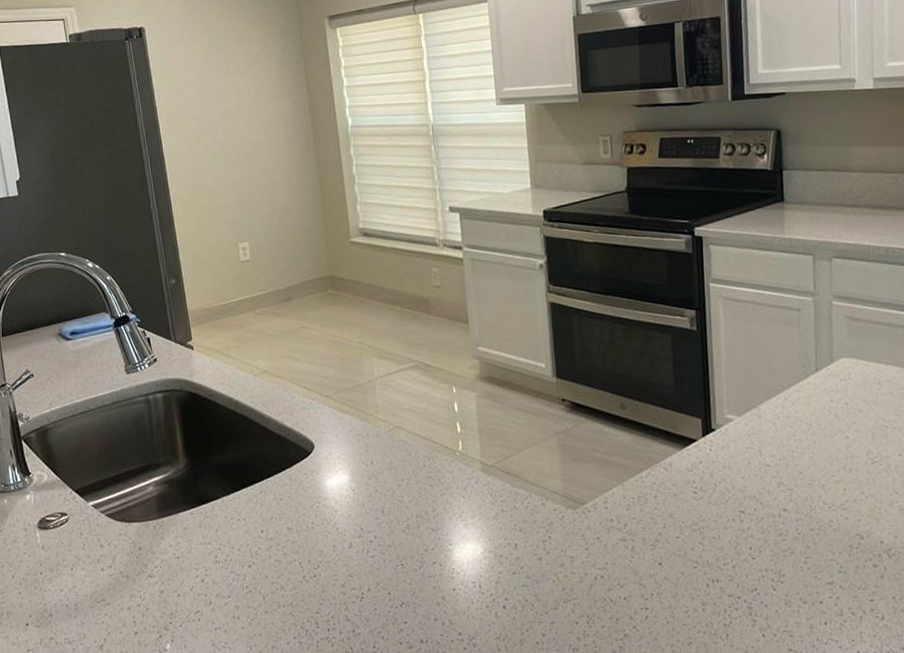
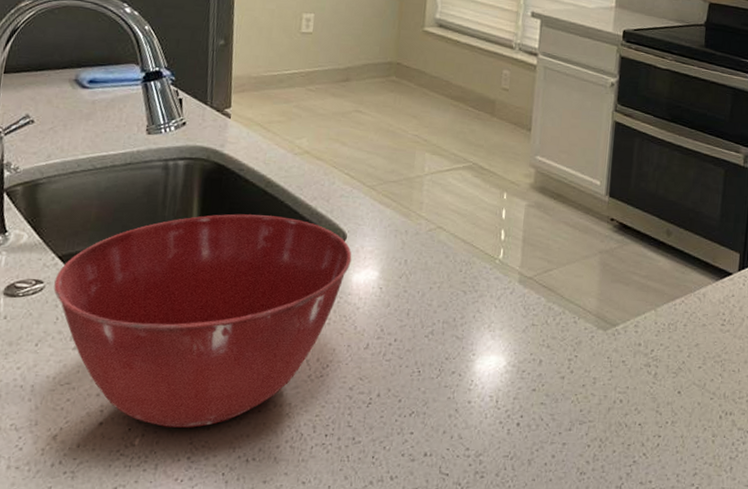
mixing bowl: none [76,434,323,632] -> present [53,214,352,428]

